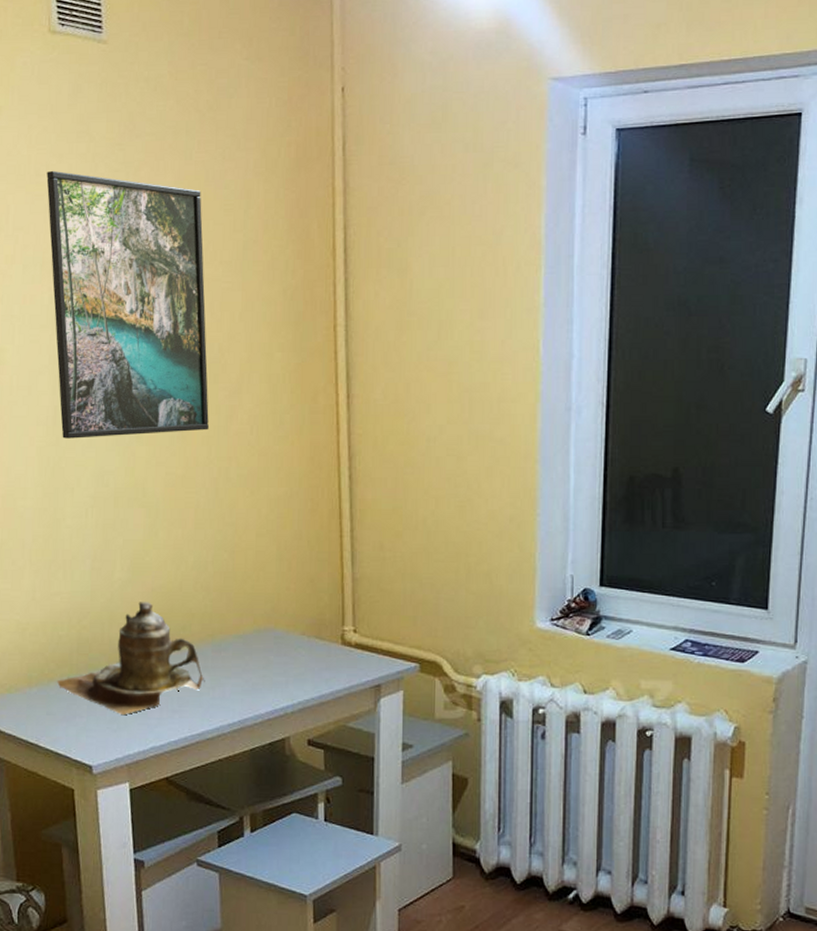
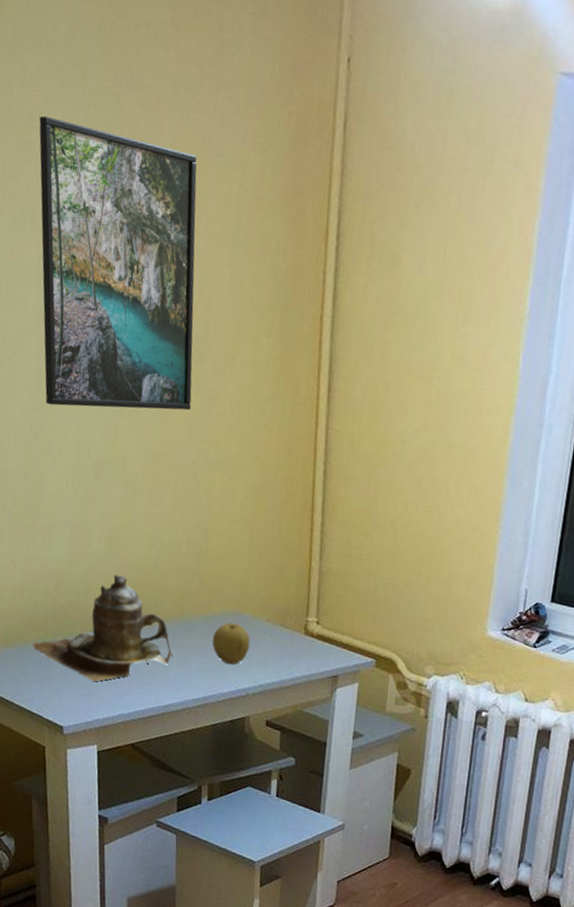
fruit: none [245,640,285,684] -> present [212,623,251,665]

